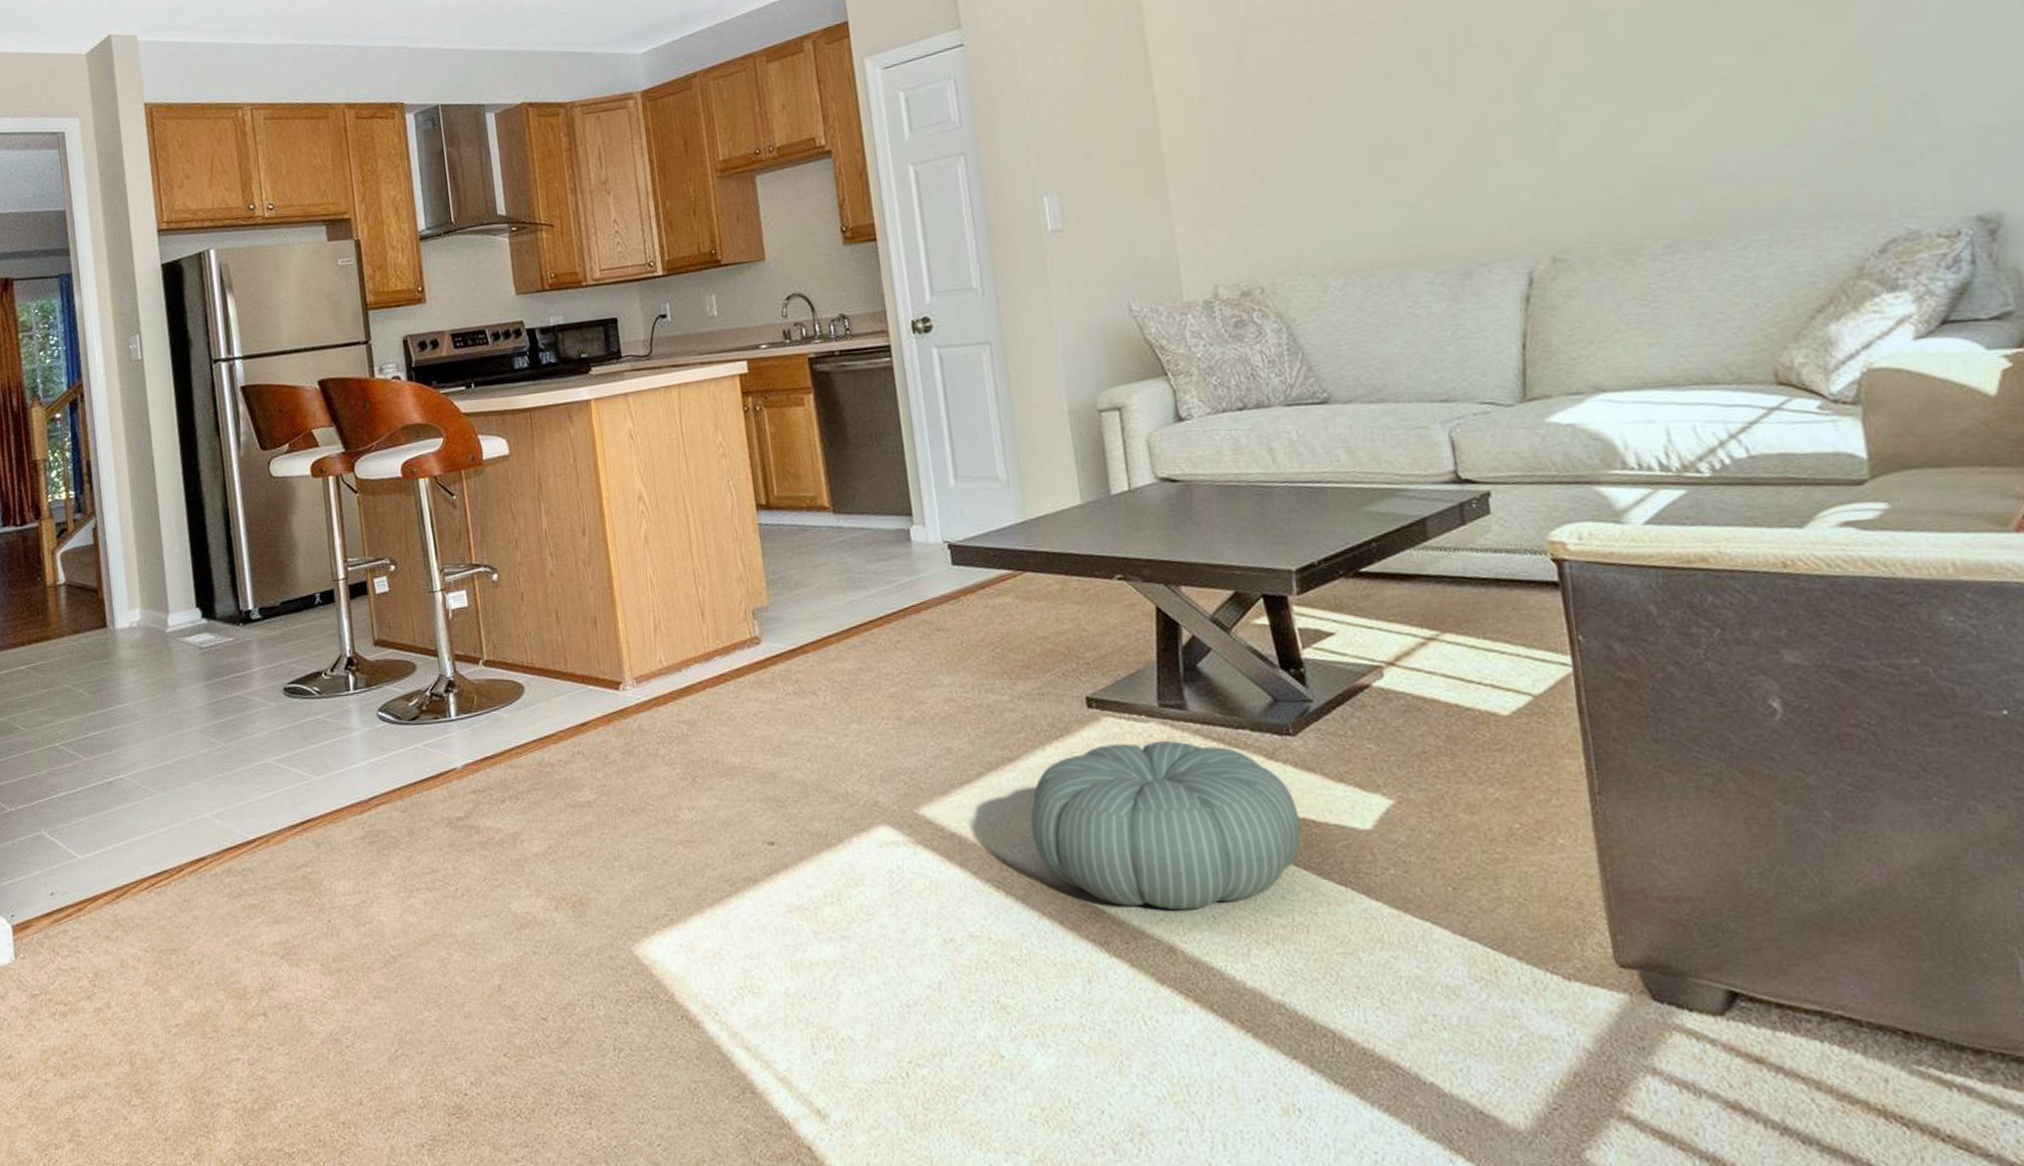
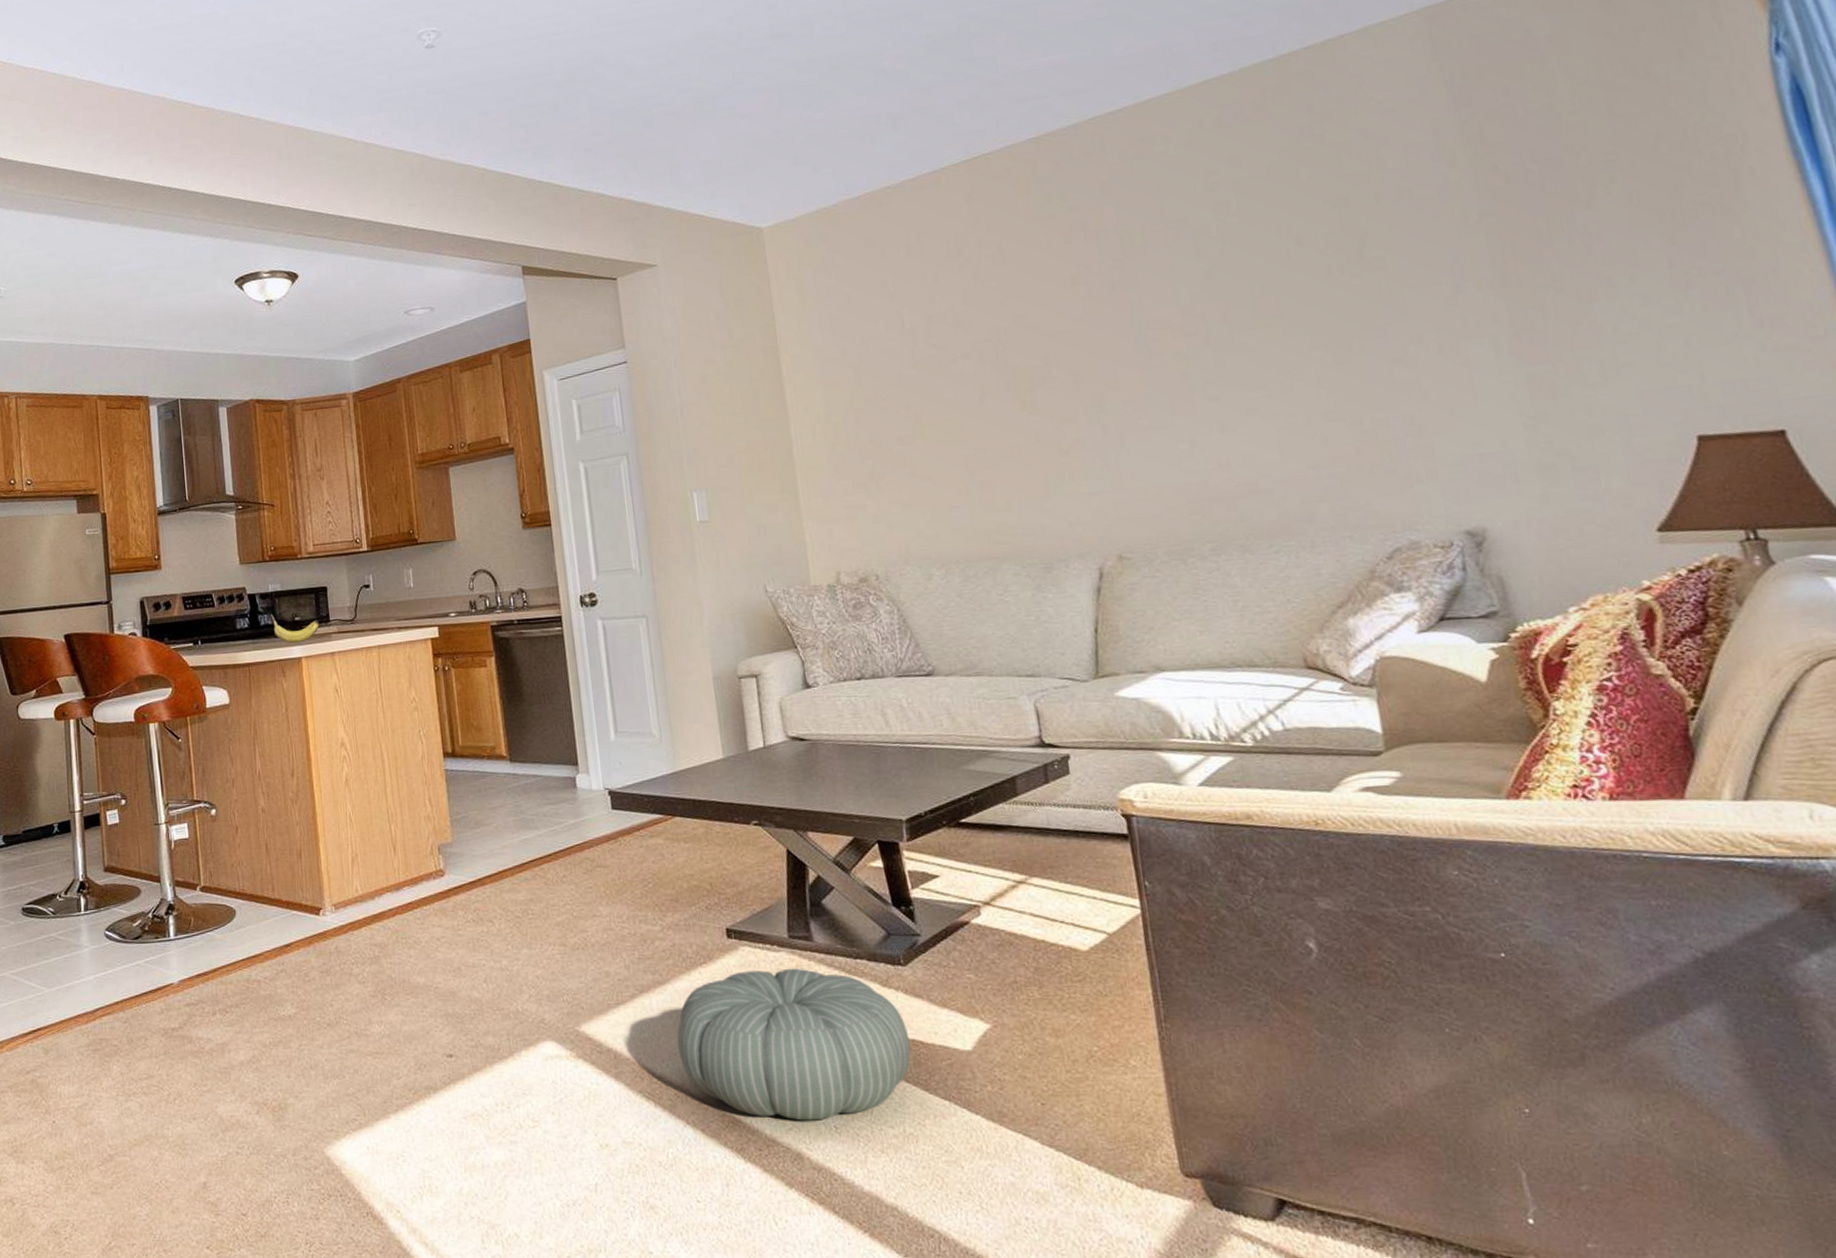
fruit: none [553,351,610,384] -> present [271,614,319,644]

